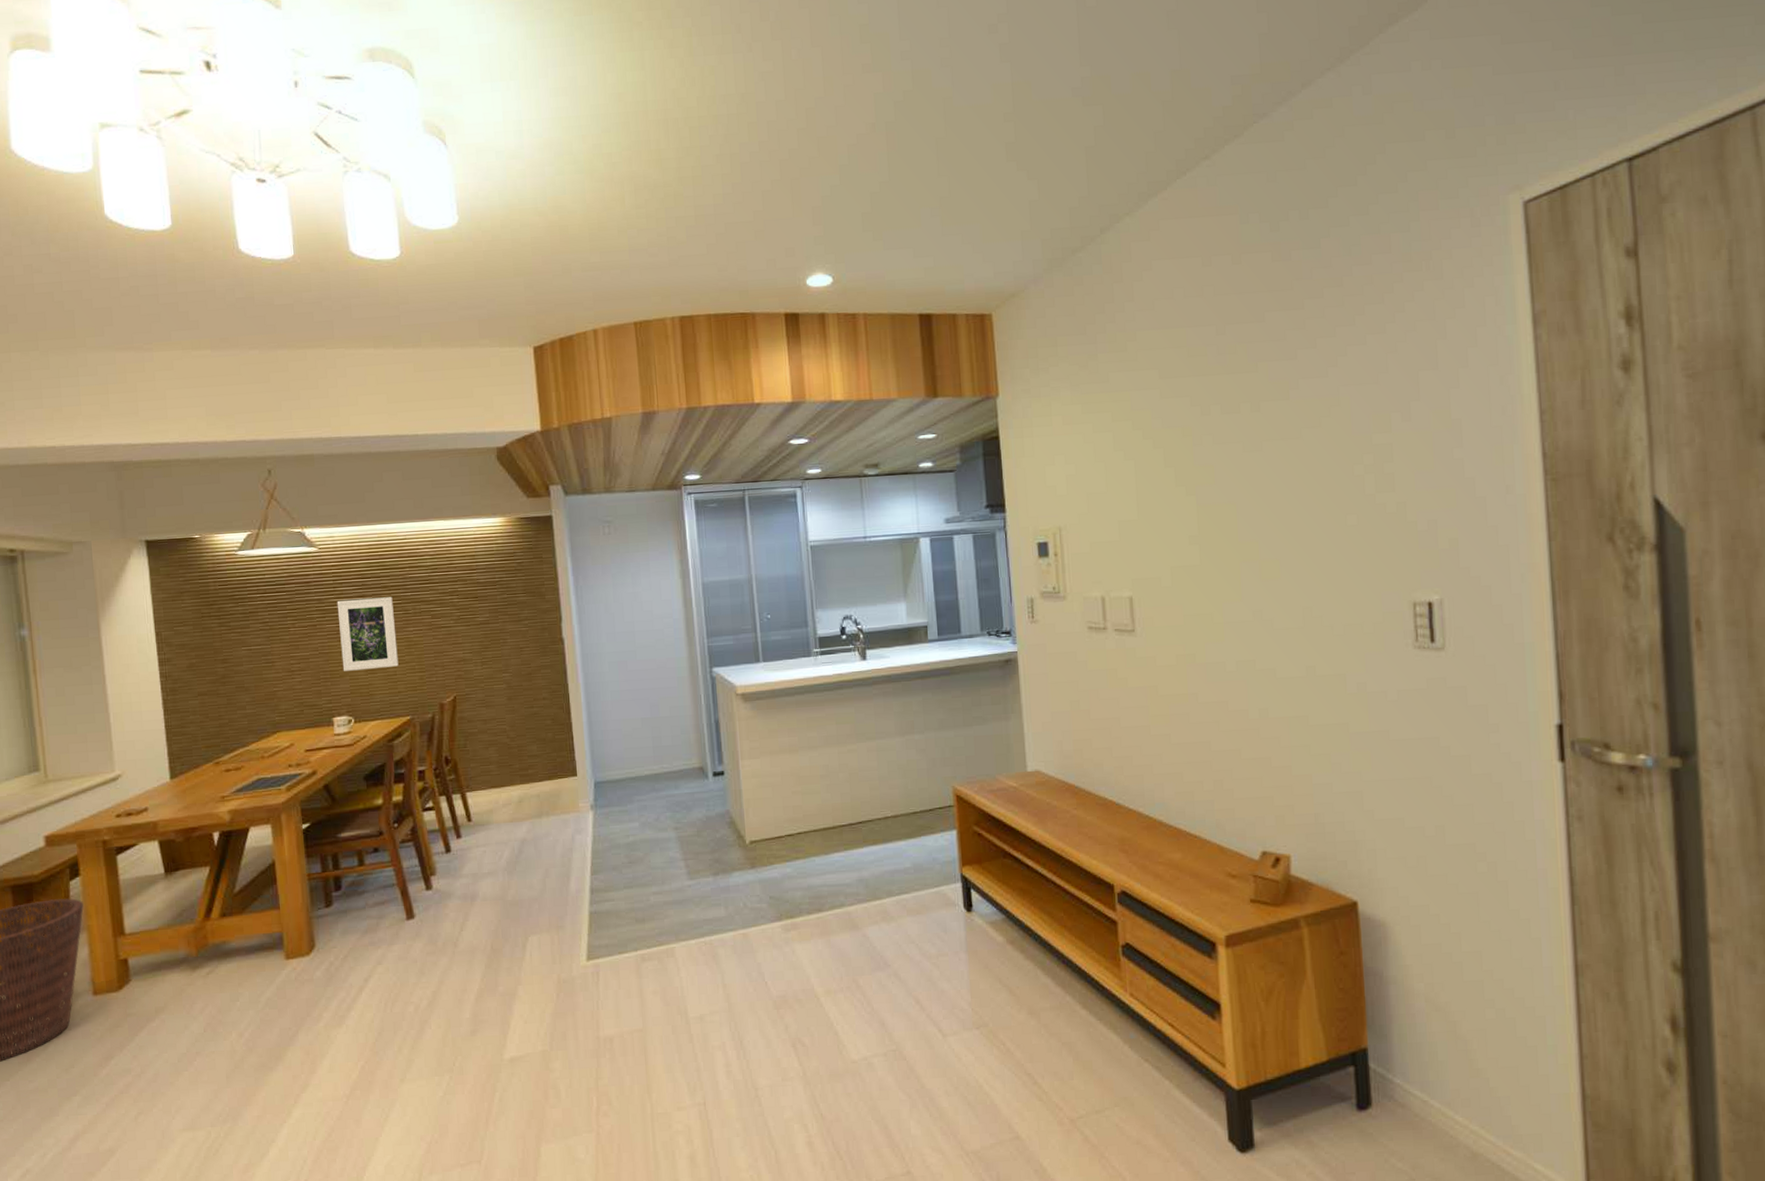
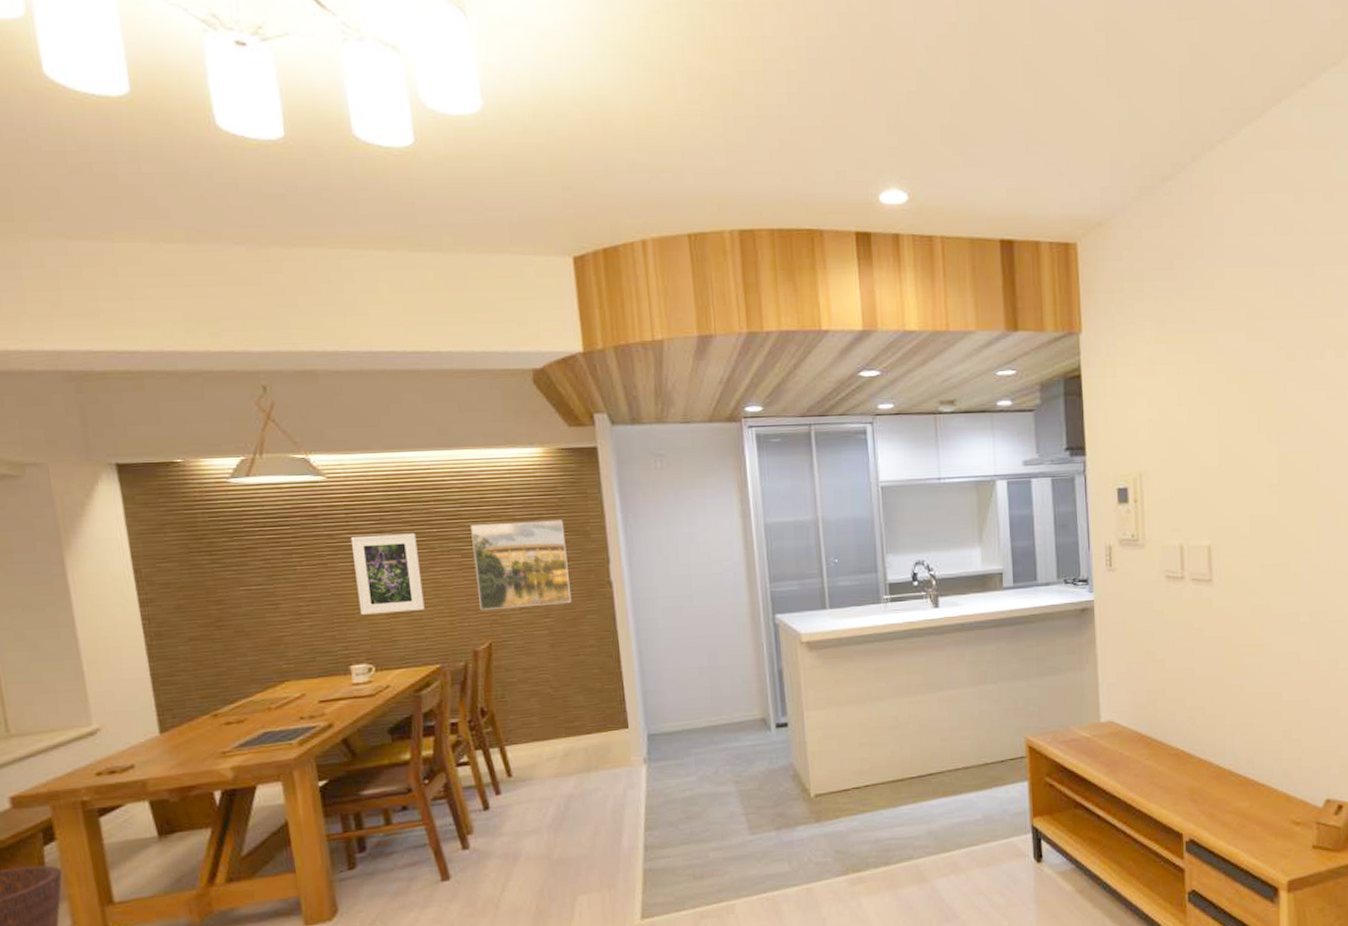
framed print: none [440,582,528,666] -> present [471,519,572,610]

